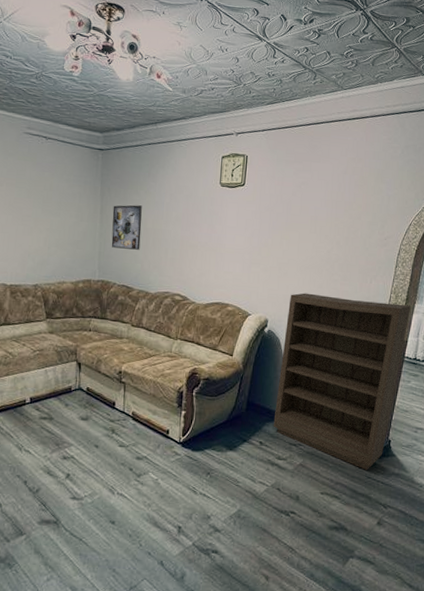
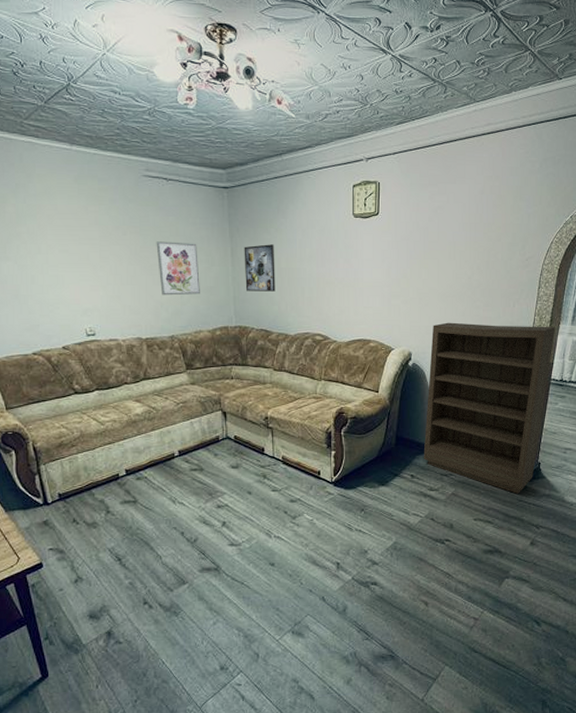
wall art: none [29,194,69,247] -> present [156,241,200,296]

